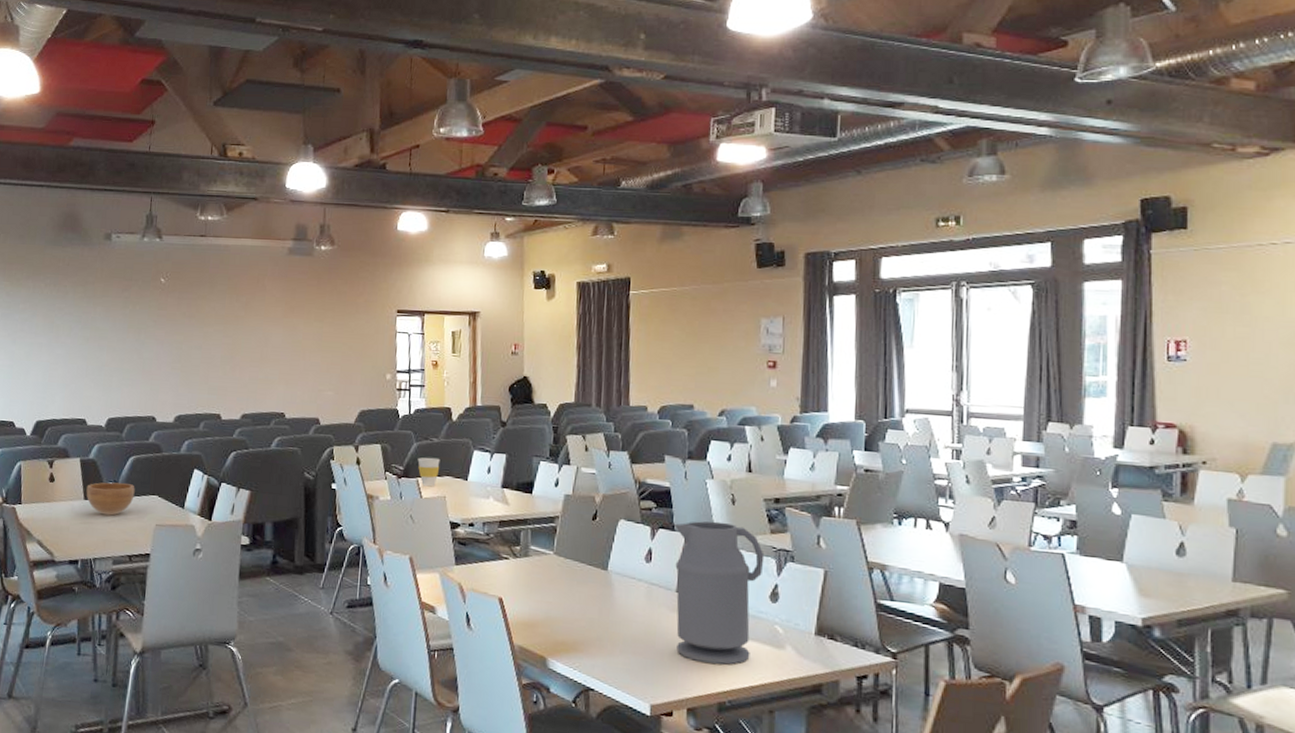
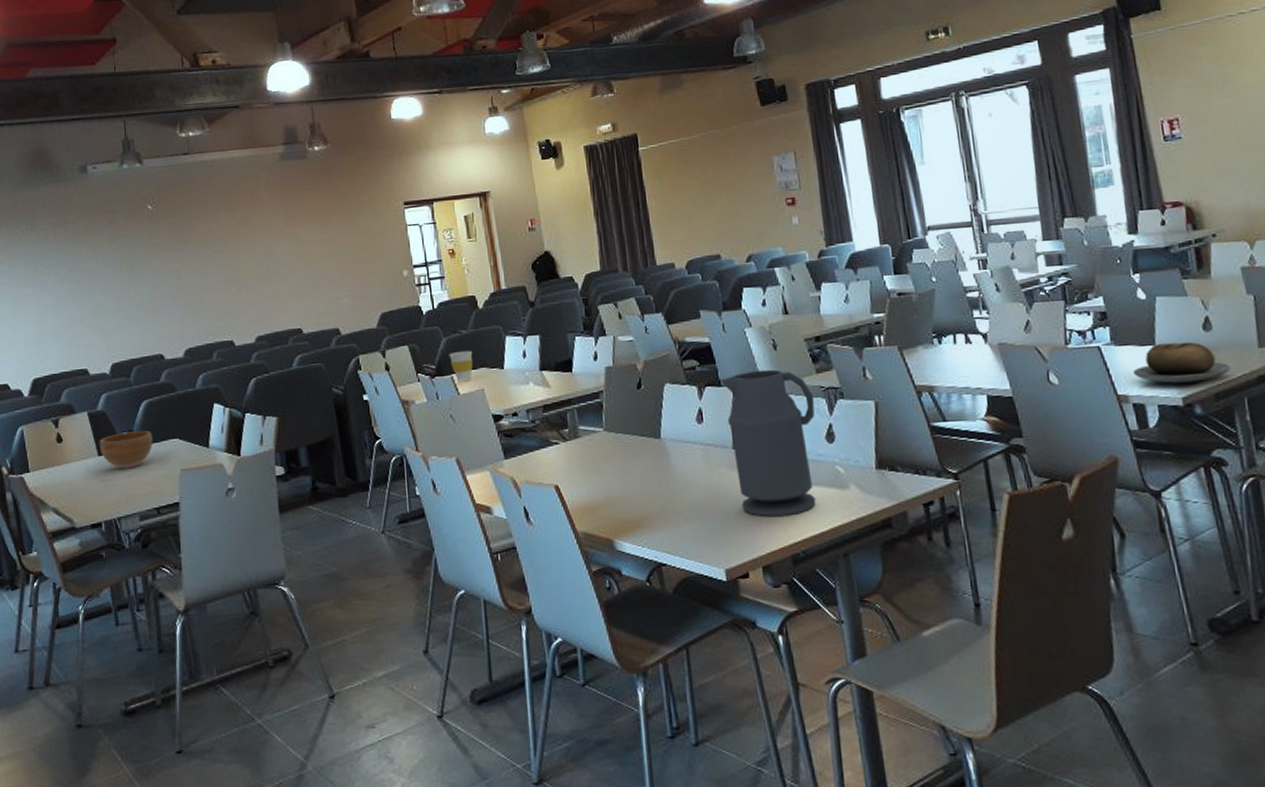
bread: none [1094,561,1198,606] -> present [1133,341,1230,384]

